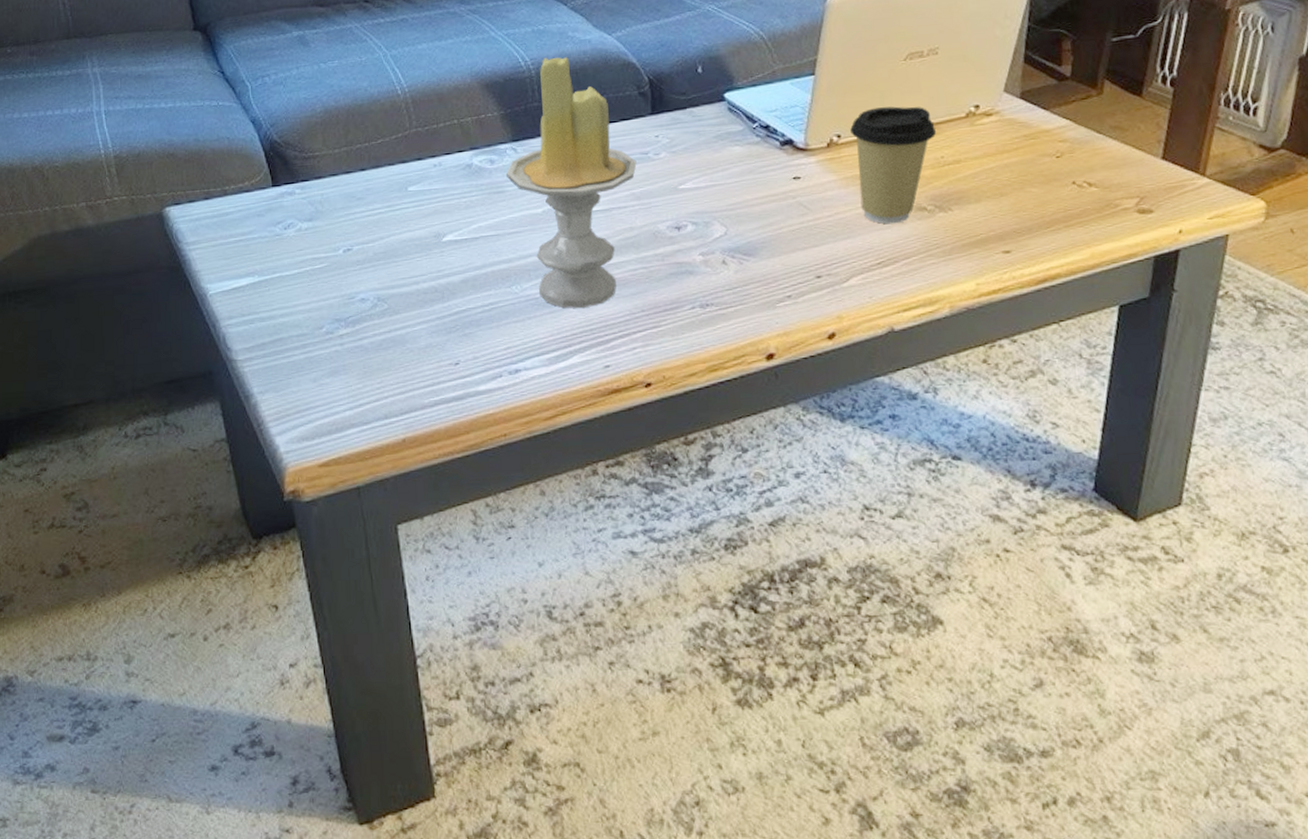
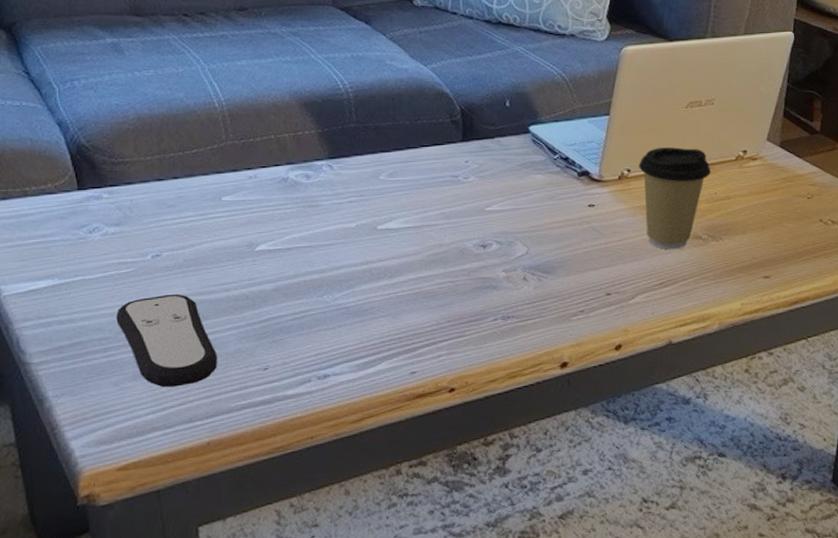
remote control: none [312,289,410,384] -> present [116,294,218,388]
candle: present [506,57,637,309] -> none [322,82,447,318]

